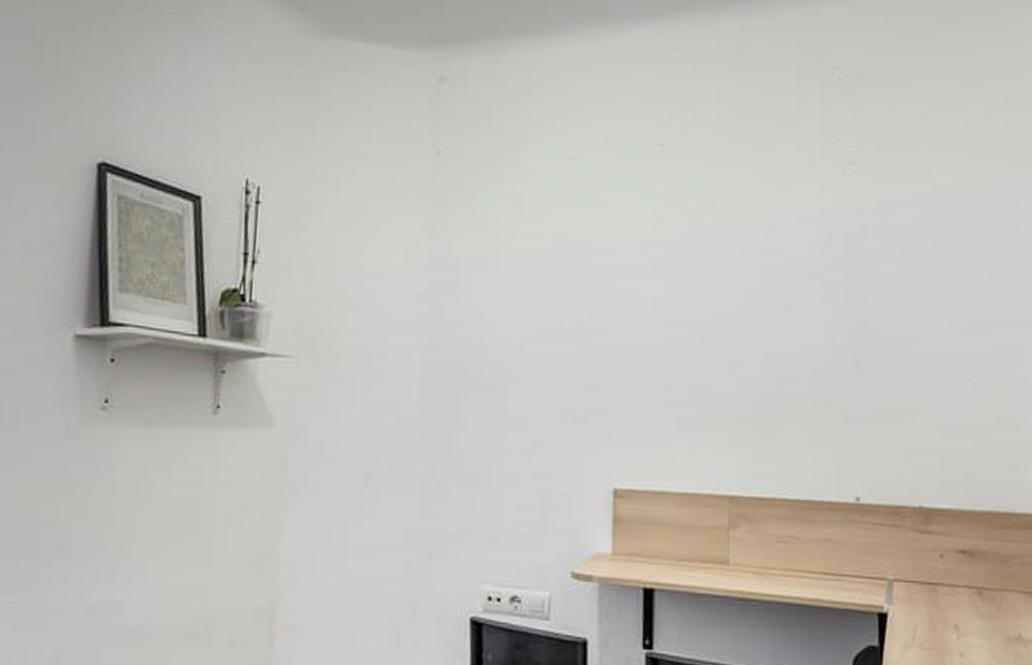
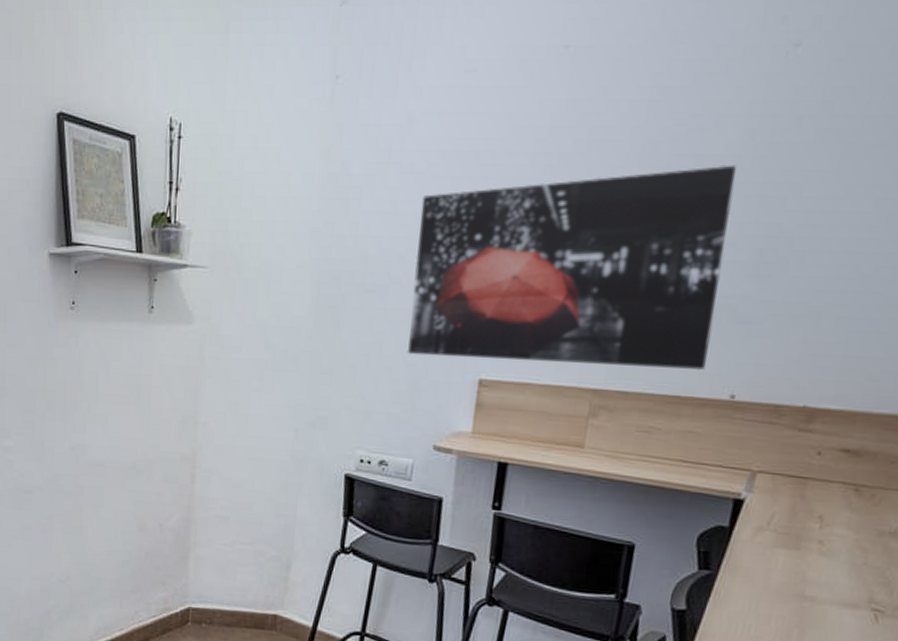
wall art: none [532,265,828,472] -> present [406,164,736,371]

